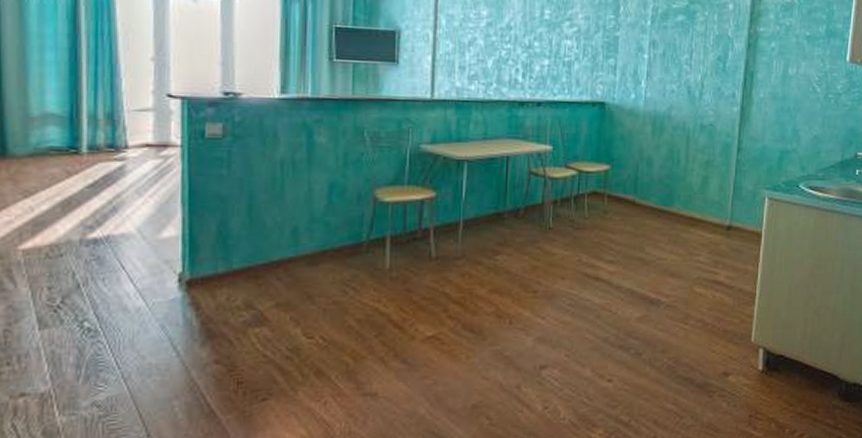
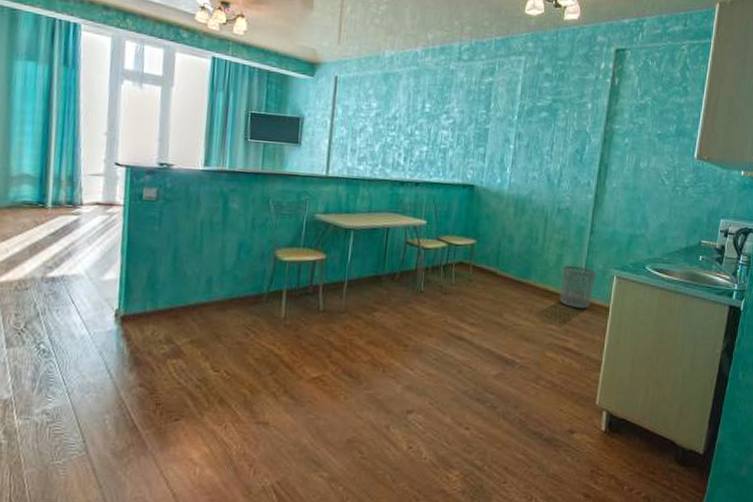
waste bin: none [707,188,745,236] -> present [559,265,596,309]

